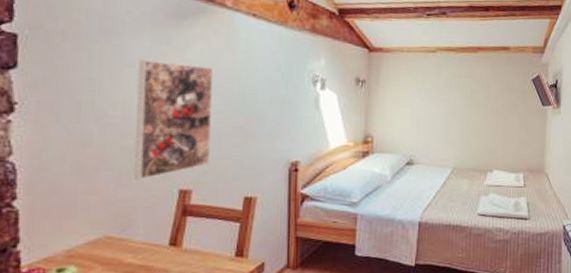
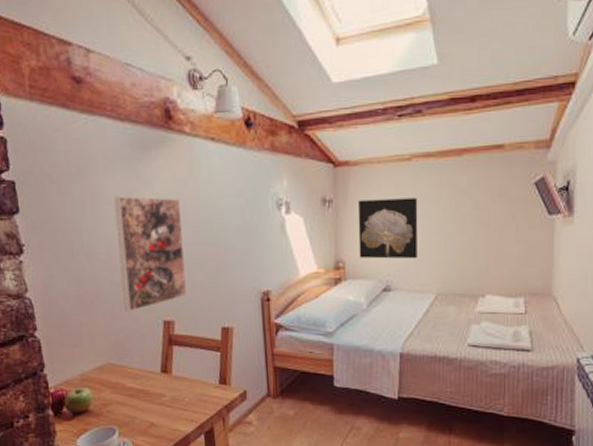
wall art: none [387,82,440,137] -> present [357,197,418,259]

